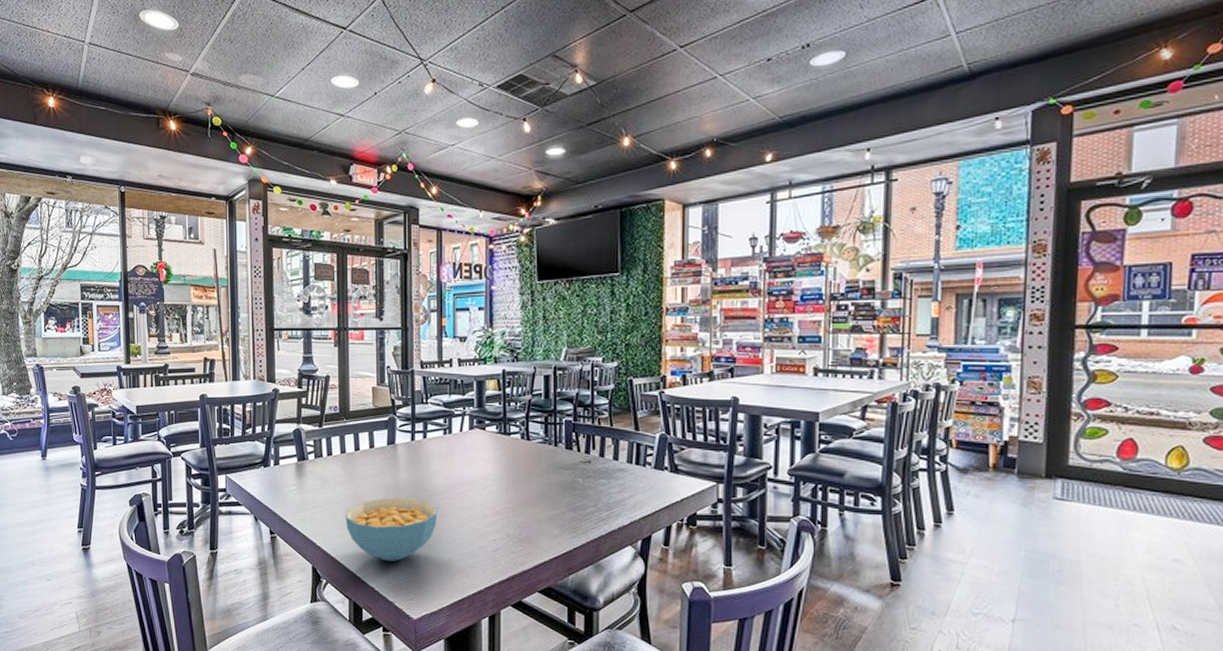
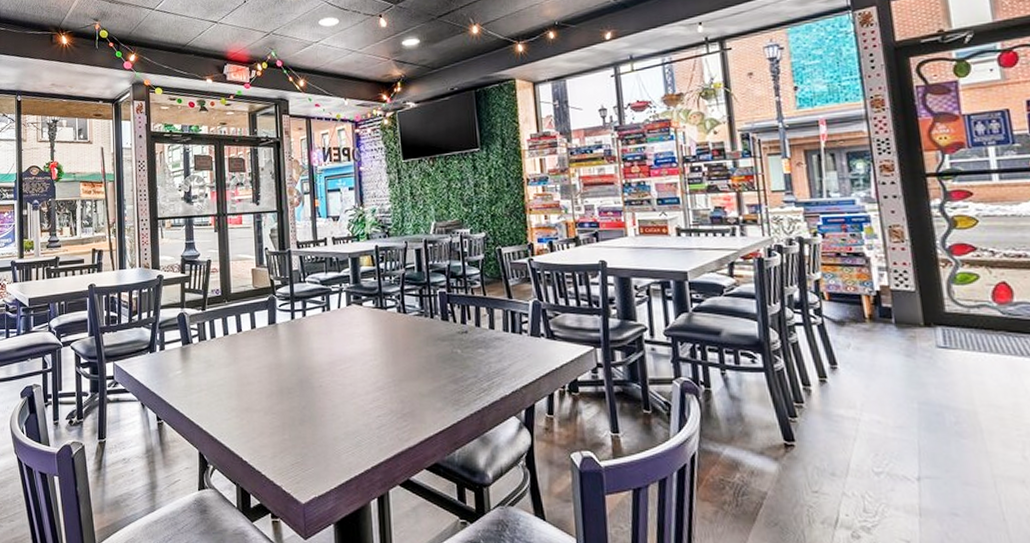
cereal bowl: present [345,497,437,561] -> none [230,377,321,443]

